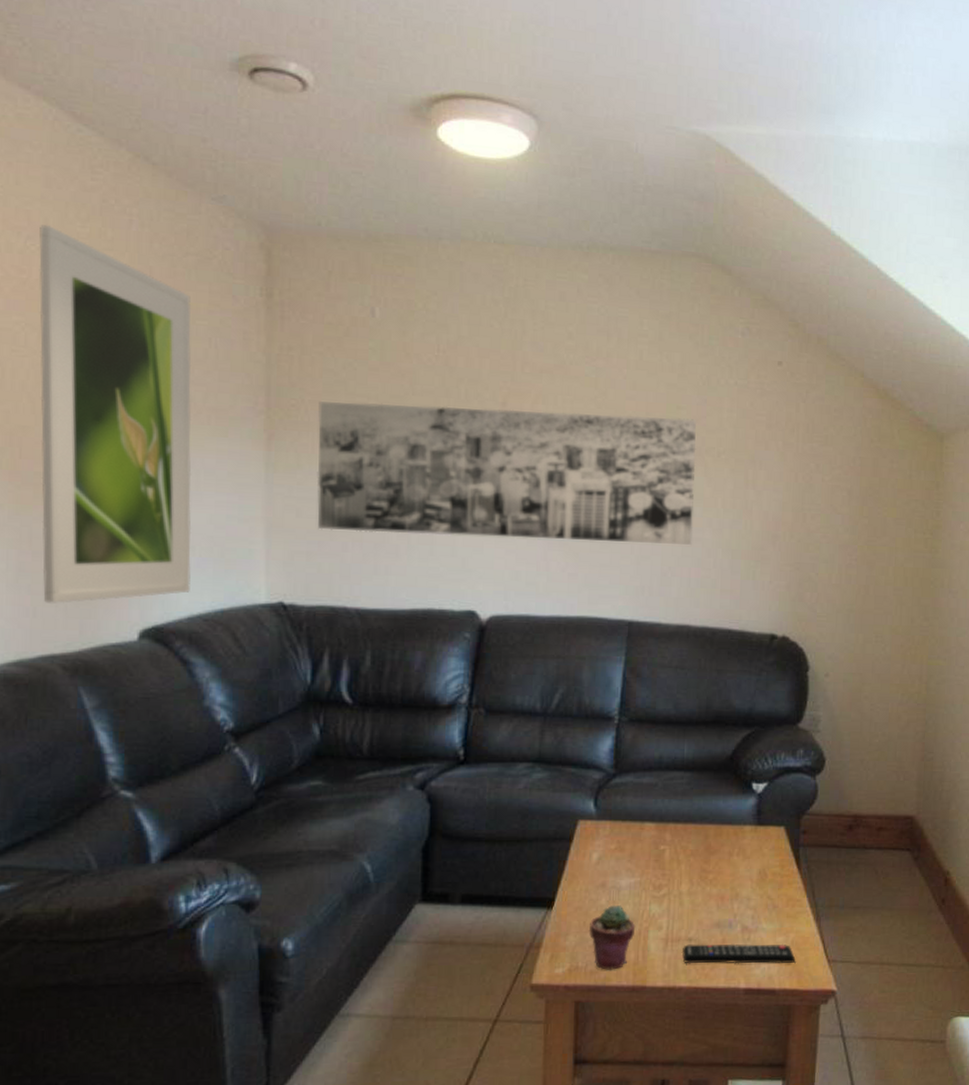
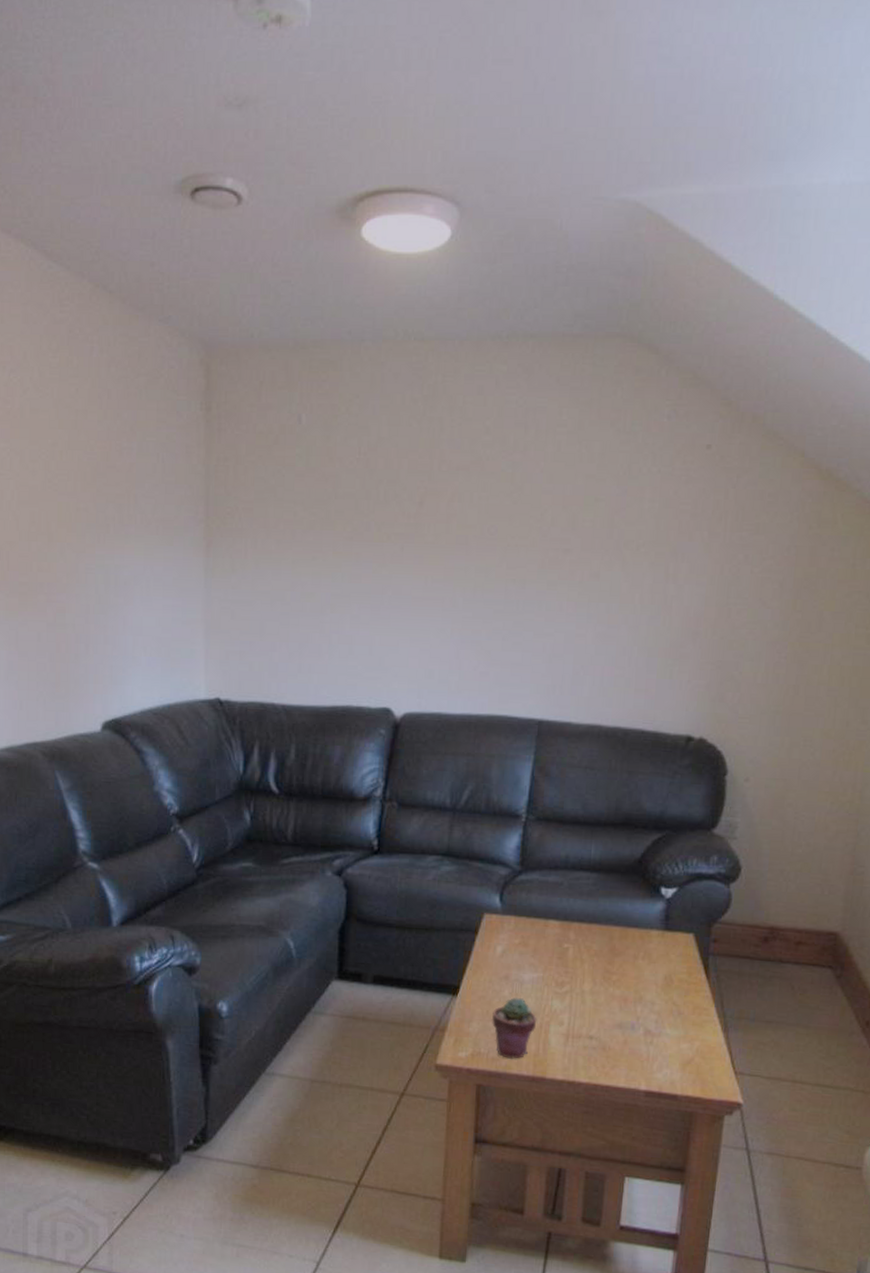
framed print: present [39,225,192,603] -> none [20,358,144,698]
wall art: present [317,401,696,545] -> none [249,508,615,643]
remote control: present [682,943,796,964] -> none [582,1042,700,1071]

